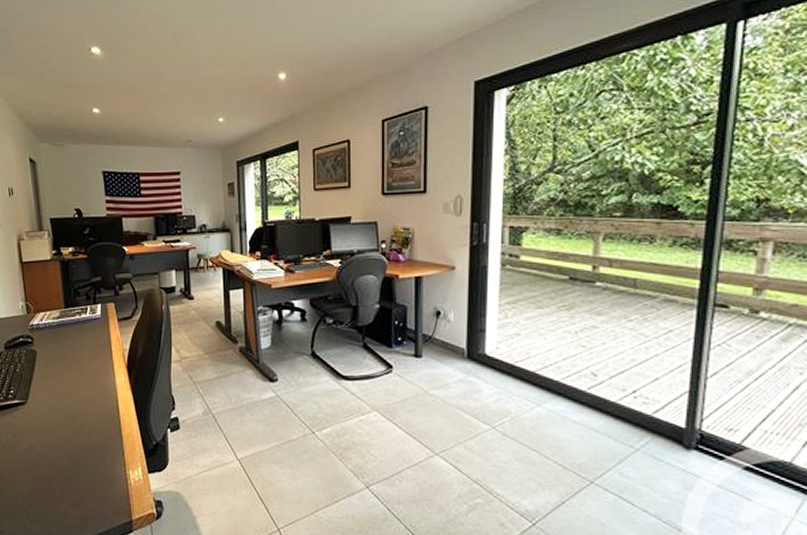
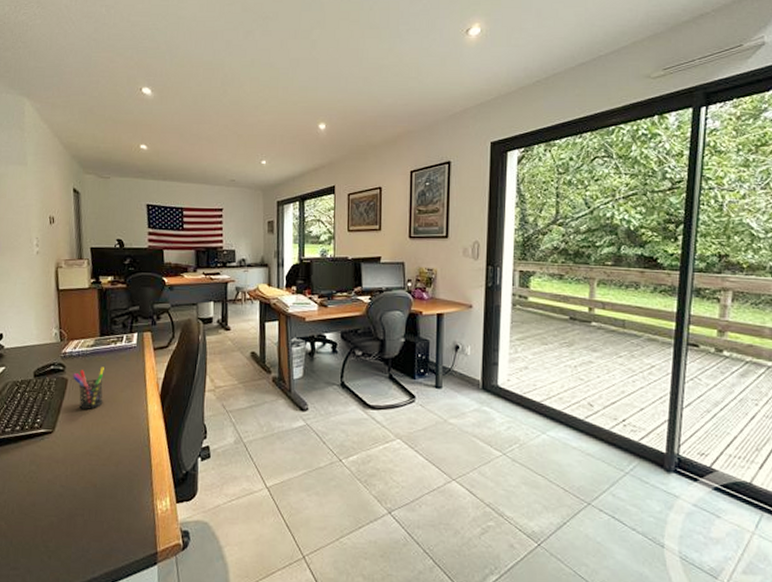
pen holder: none [40,338,72,381] -> present [72,367,104,409]

